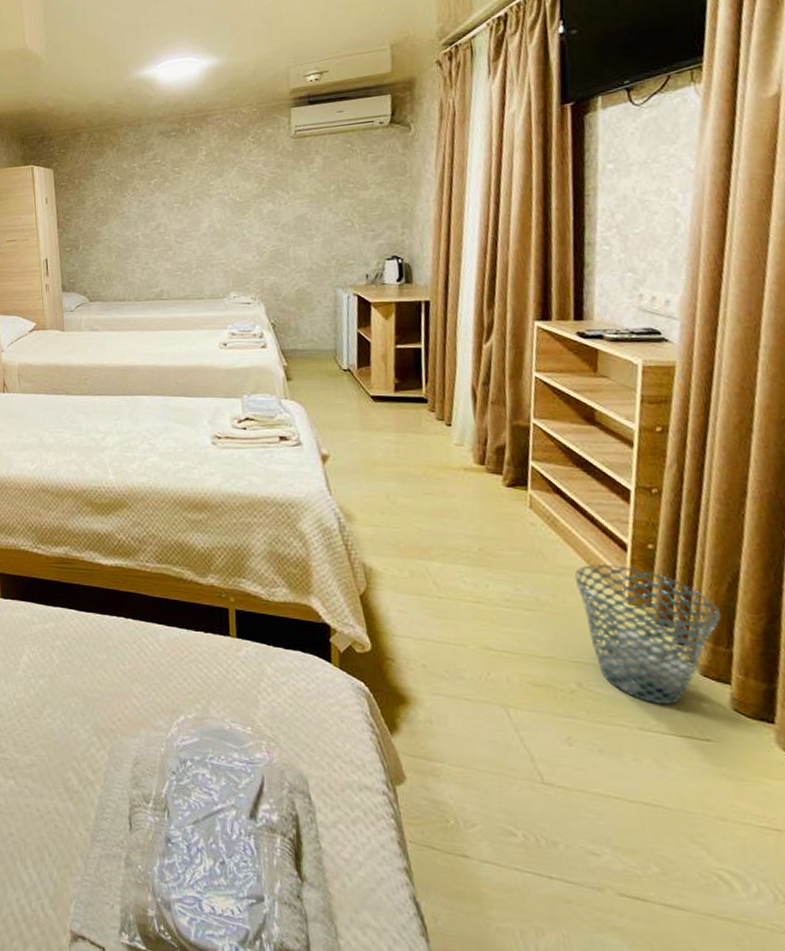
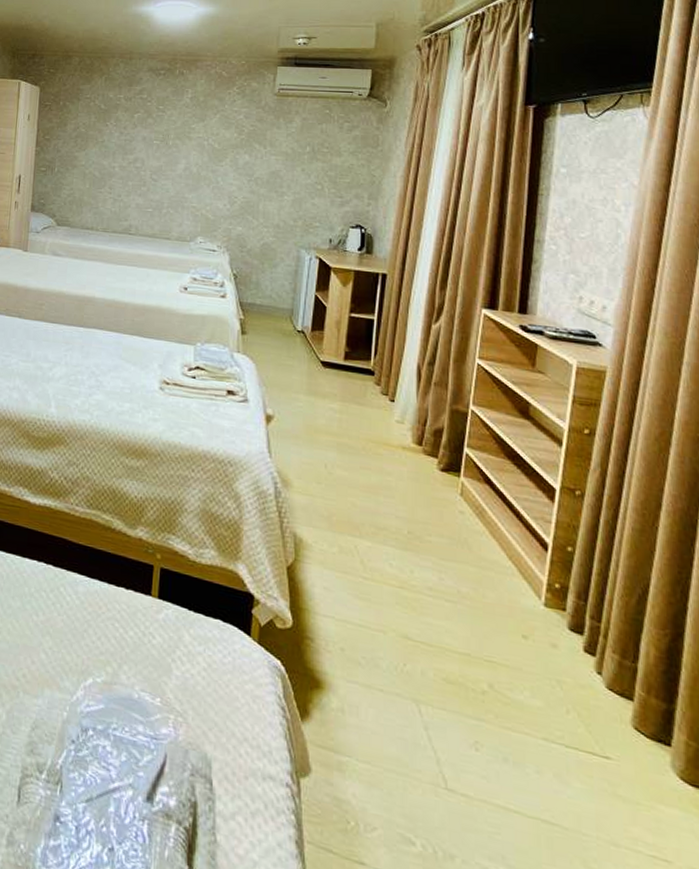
waste basket: present [574,563,721,705] -> none [496,561,629,717]

